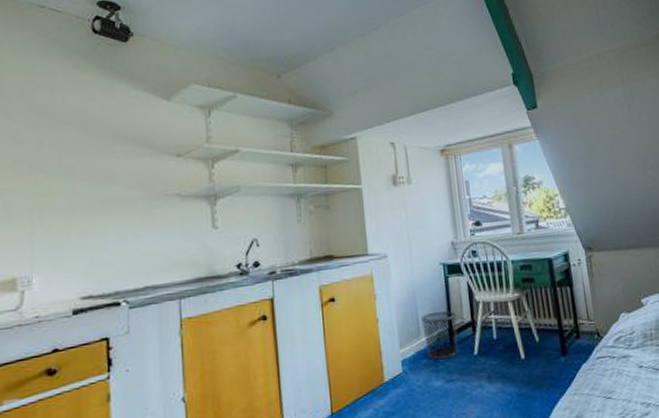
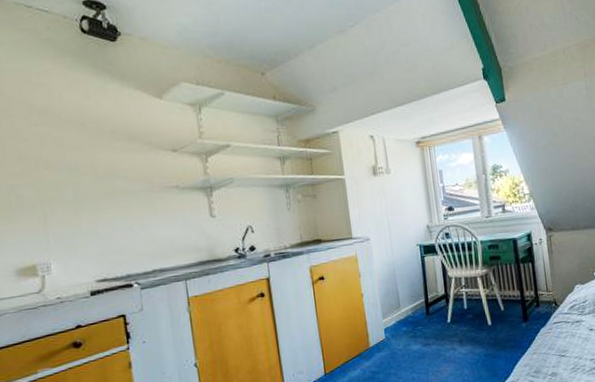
waste bin: present [421,311,458,360] -> none [401,286,434,328]

